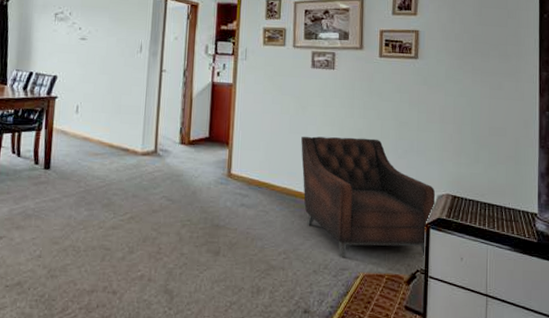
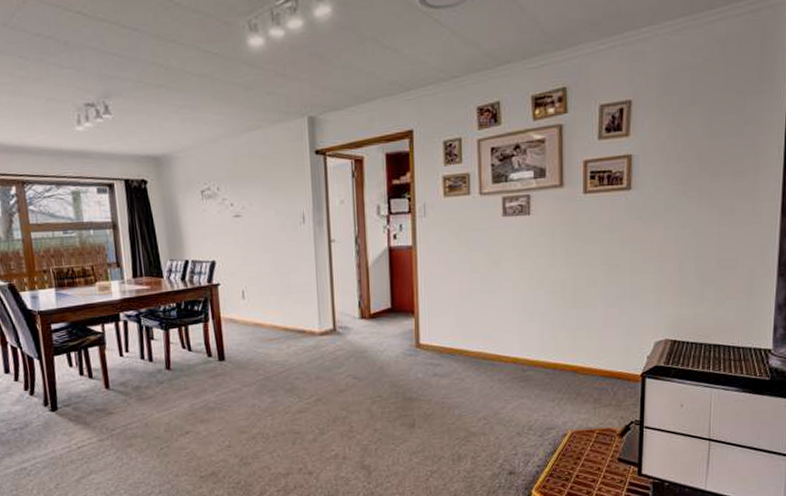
armchair: present [301,136,436,258] -> none [496,288,652,418]

